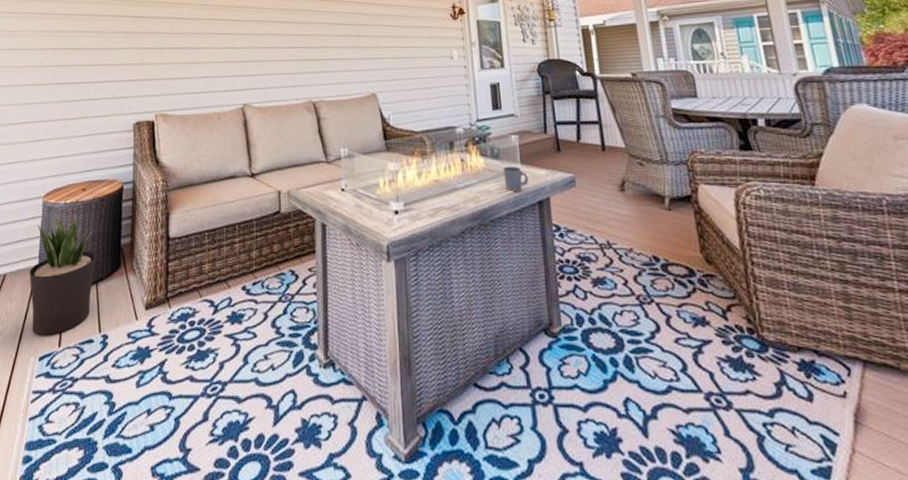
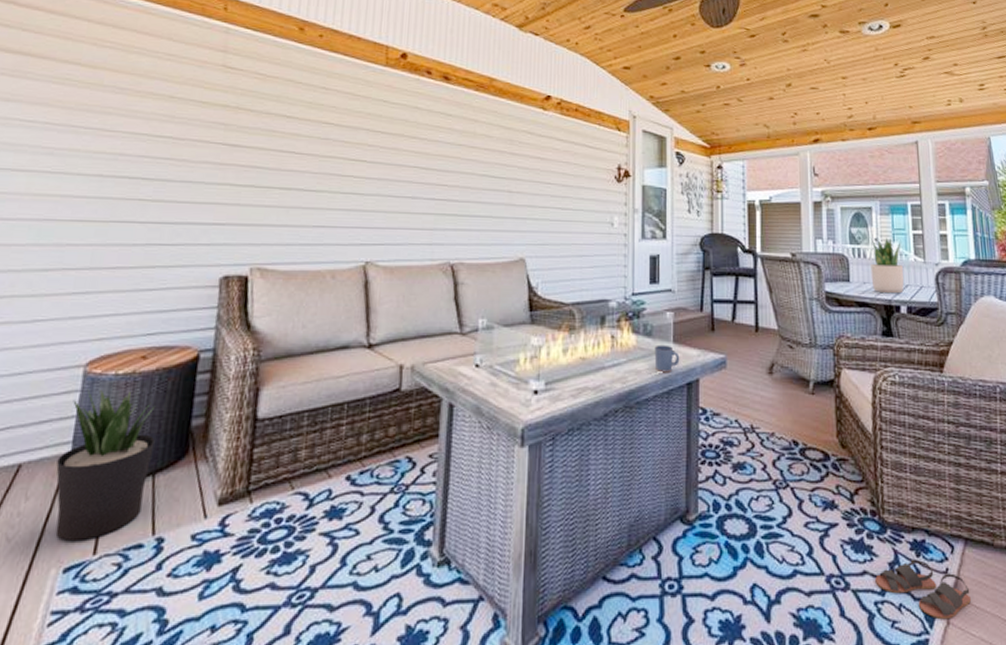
planter: none [718,51,760,107] -> present [871,238,904,294]
sandal: none [760,380,879,447] -> present [875,559,971,620]

